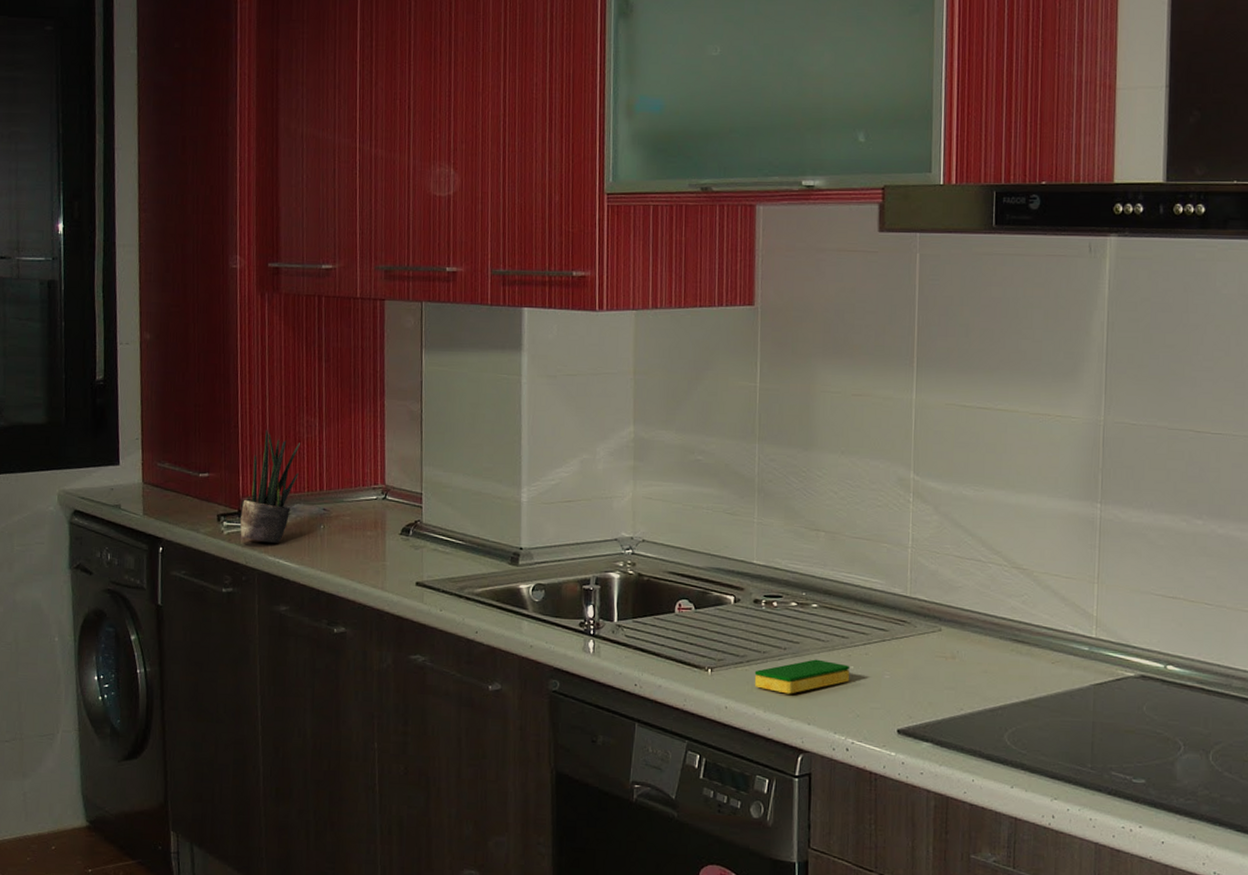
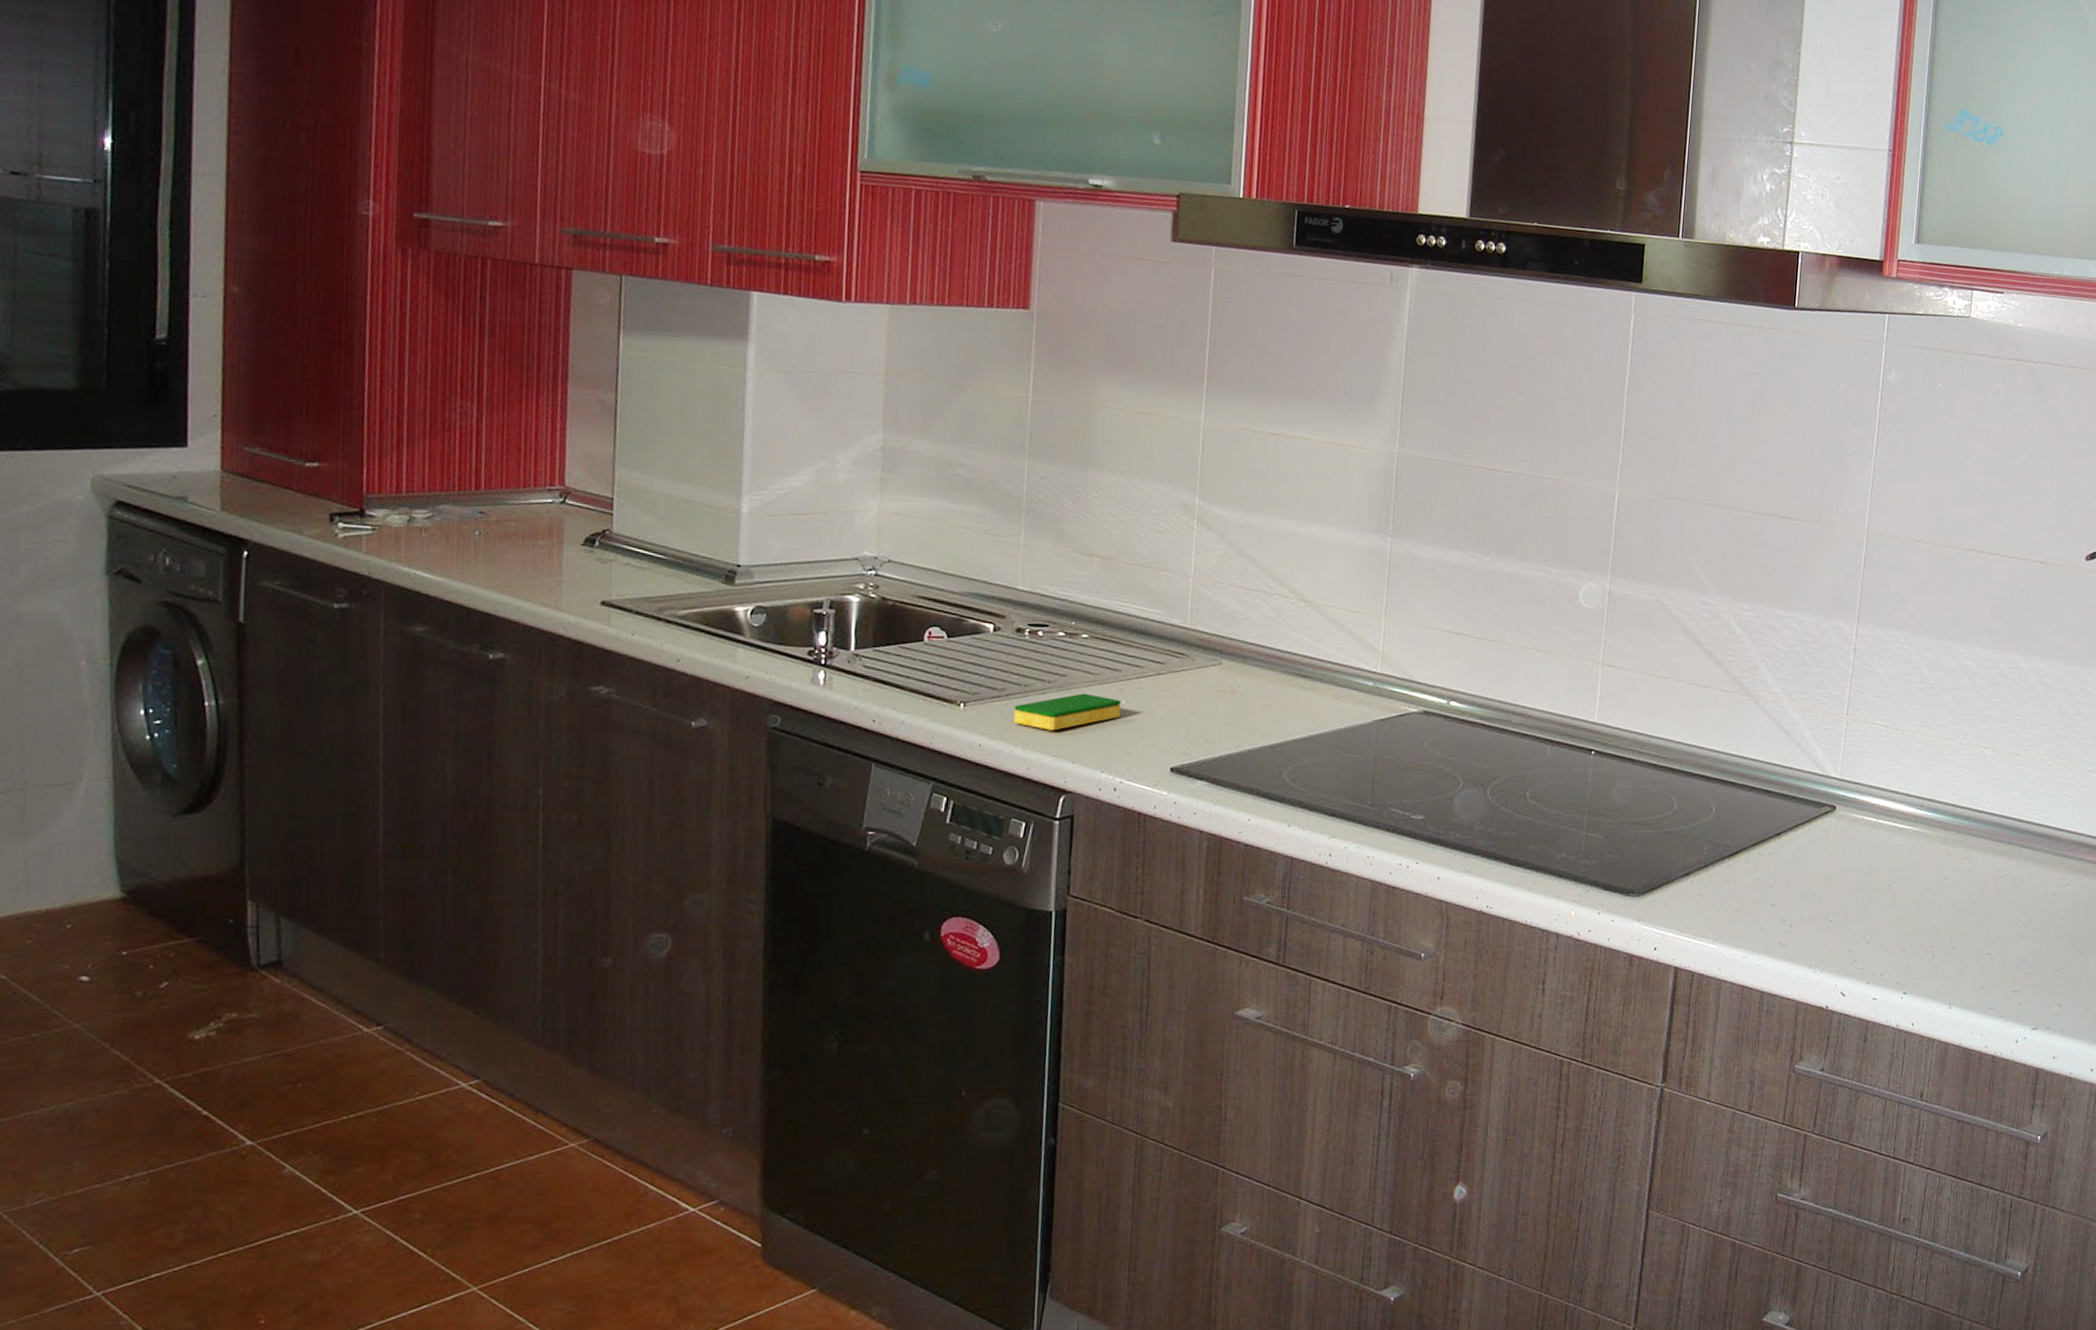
potted plant: present [240,429,300,543] -> none [362,412,450,551]

